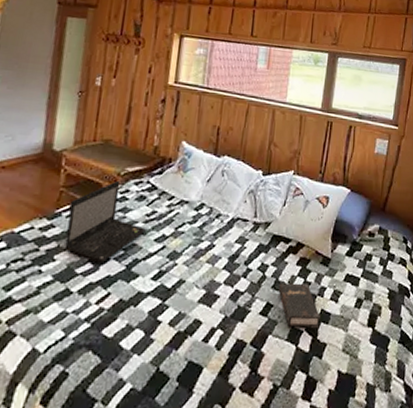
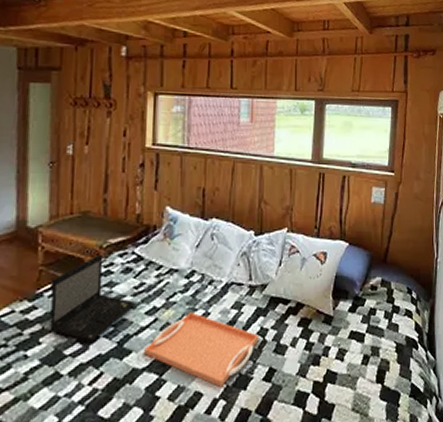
serving tray: none [149,243,259,318] -> present [143,312,259,388]
hardback book: present [278,283,320,329] -> none [280,344,326,392]

